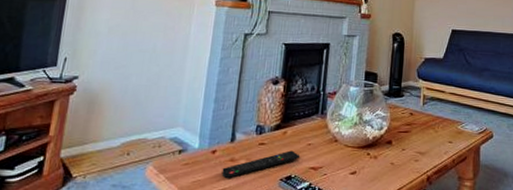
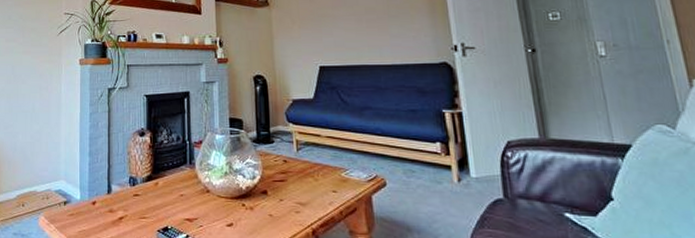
remote control: present [222,150,300,179] -> none [103,201,174,230]

